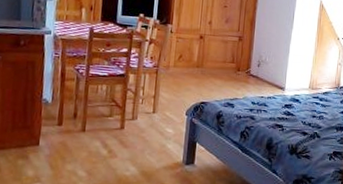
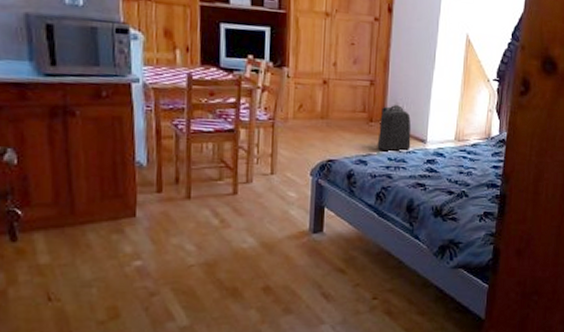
backpack: none [243,57,272,97] -> present [377,105,412,152]

